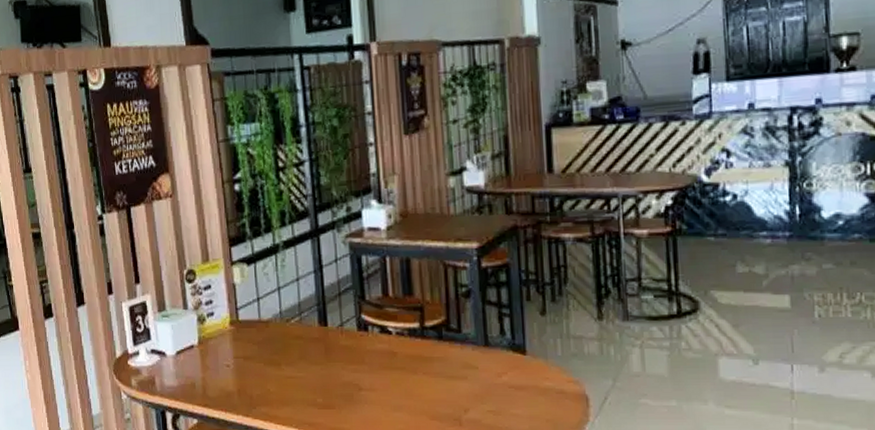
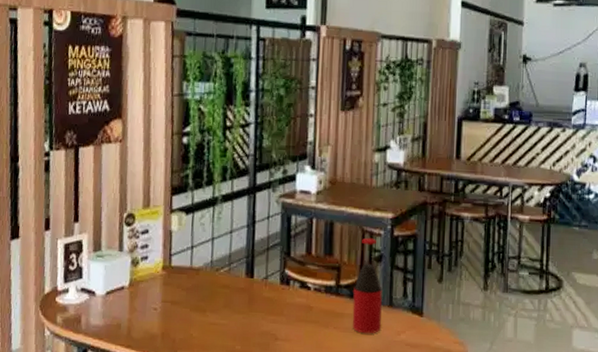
bottle: none [441,272,478,378] -> present [352,237,382,334]

